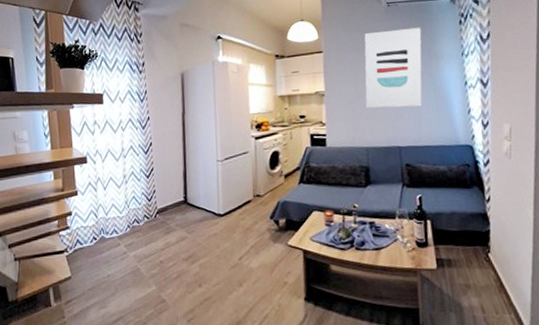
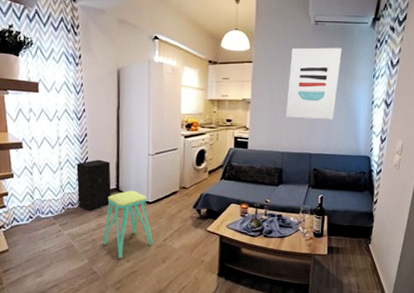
speaker: none [141,169,179,229] -> present [76,159,111,212]
stool: none [171,202,227,283] -> present [103,190,153,259]

